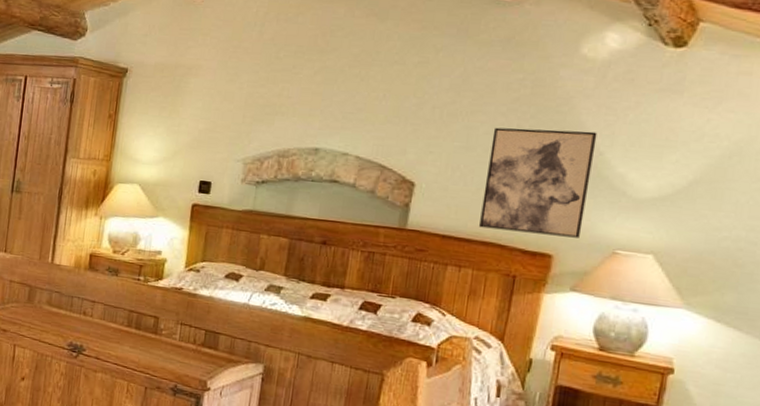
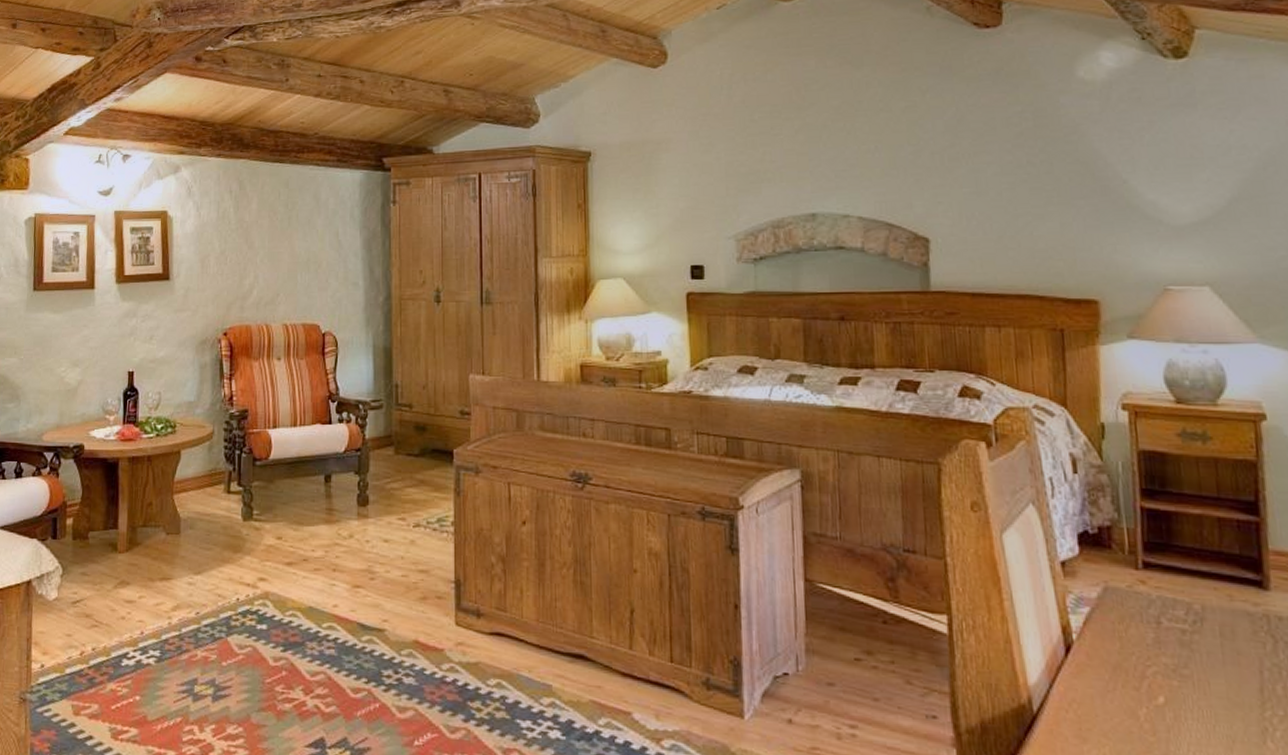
wall art: present [479,127,598,238] -> none [1002,159,1124,279]

